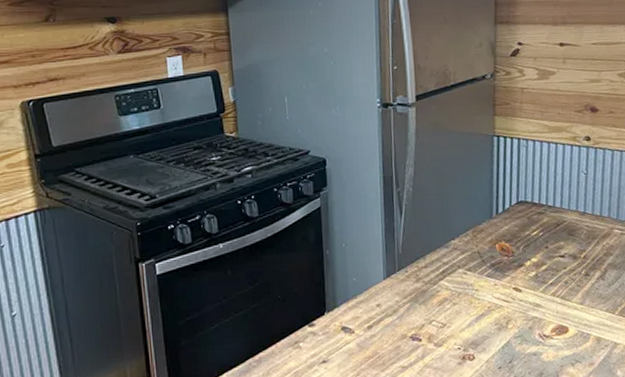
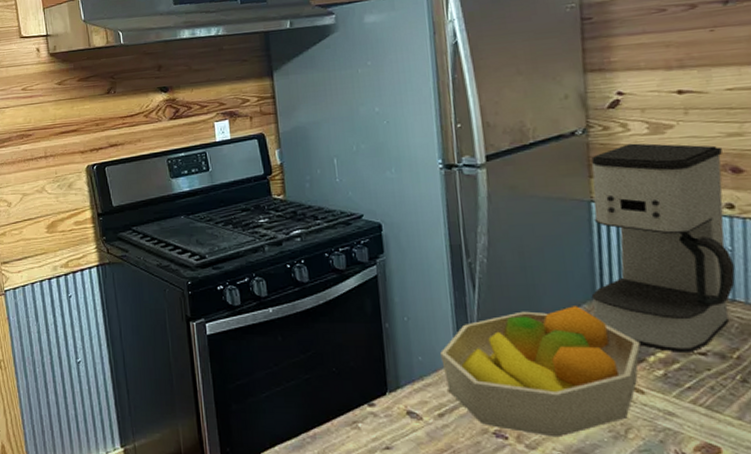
fruit bowl: none [371,224,521,335] -> present [440,306,641,438]
coffee maker: none [489,86,587,257] -> present [591,143,736,352]

